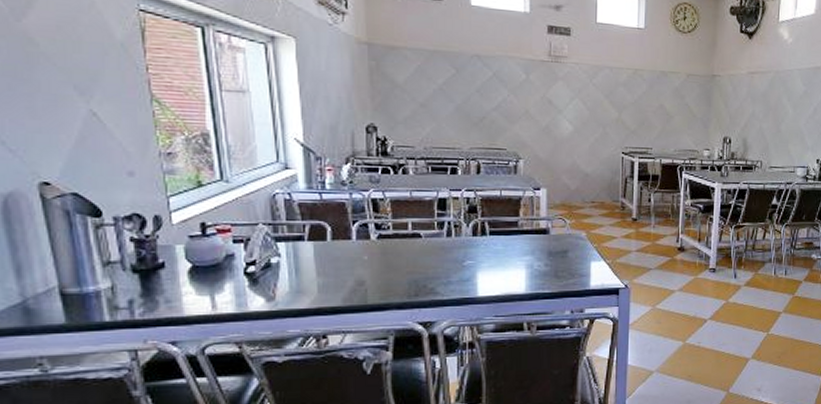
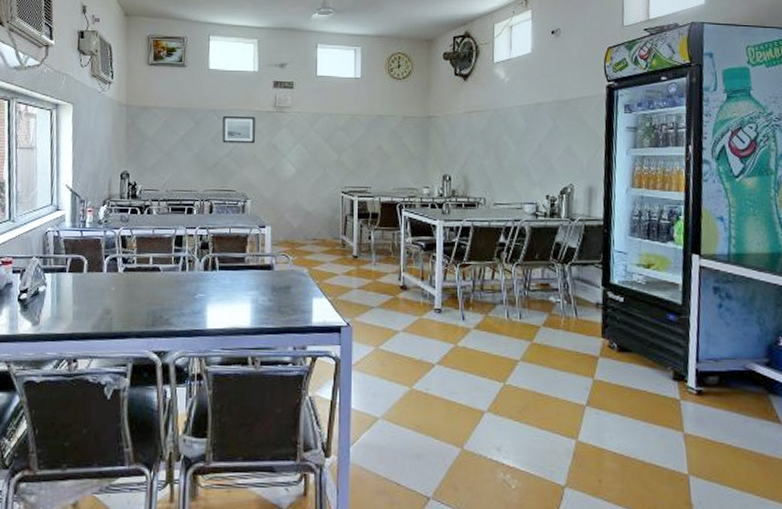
wall art: none [489,62,527,97] -> present [222,115,255,144]

